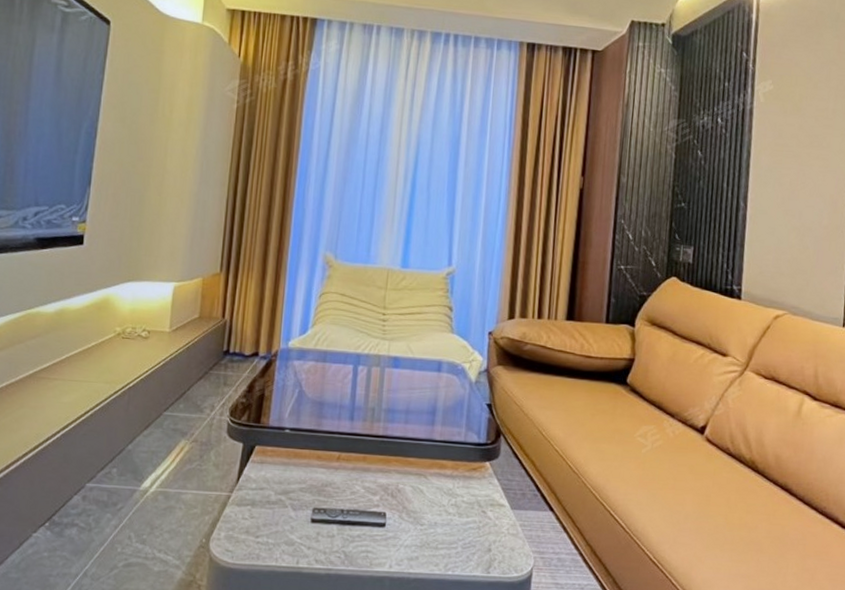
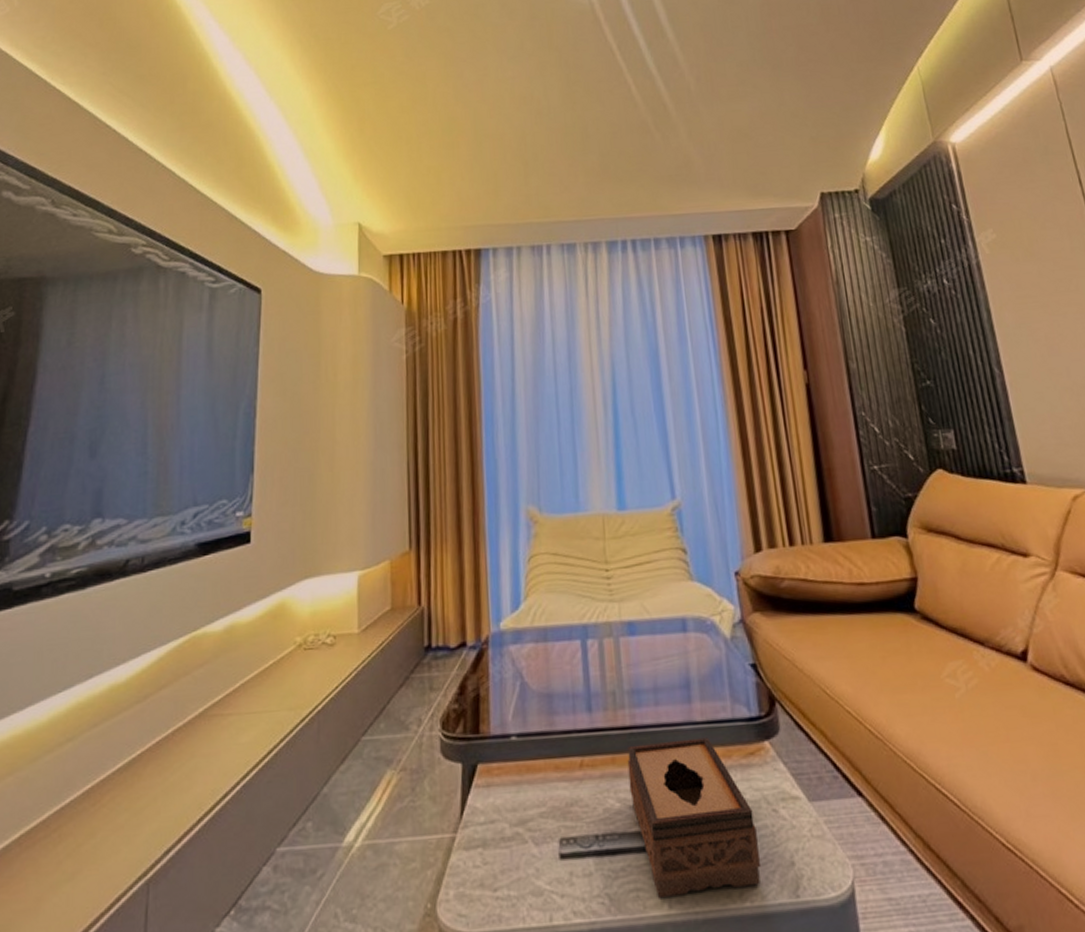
tissue box: none [373,450,467,561] -> present [627,737,760,898]

